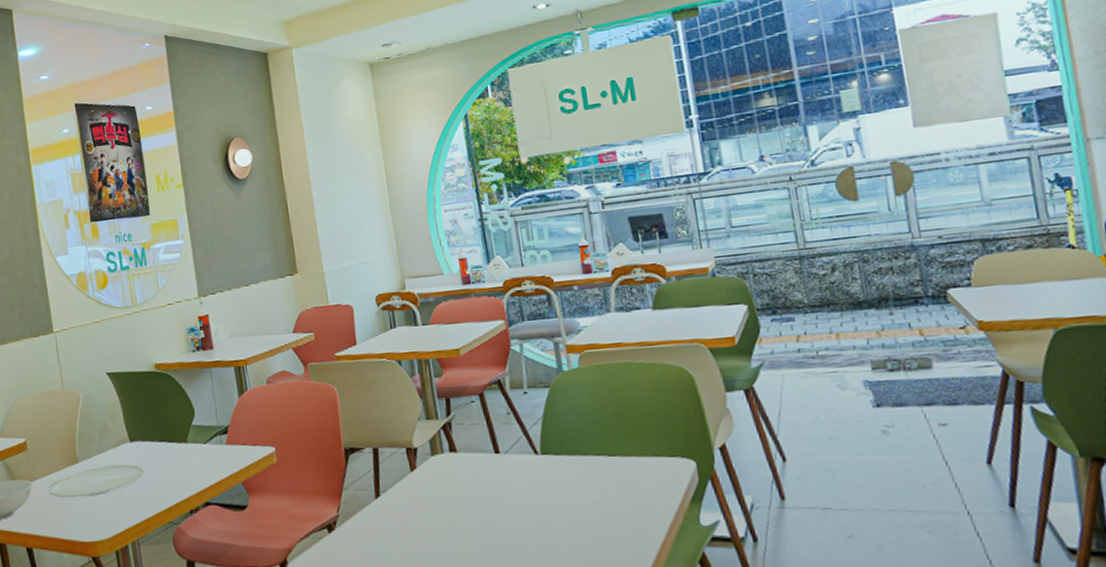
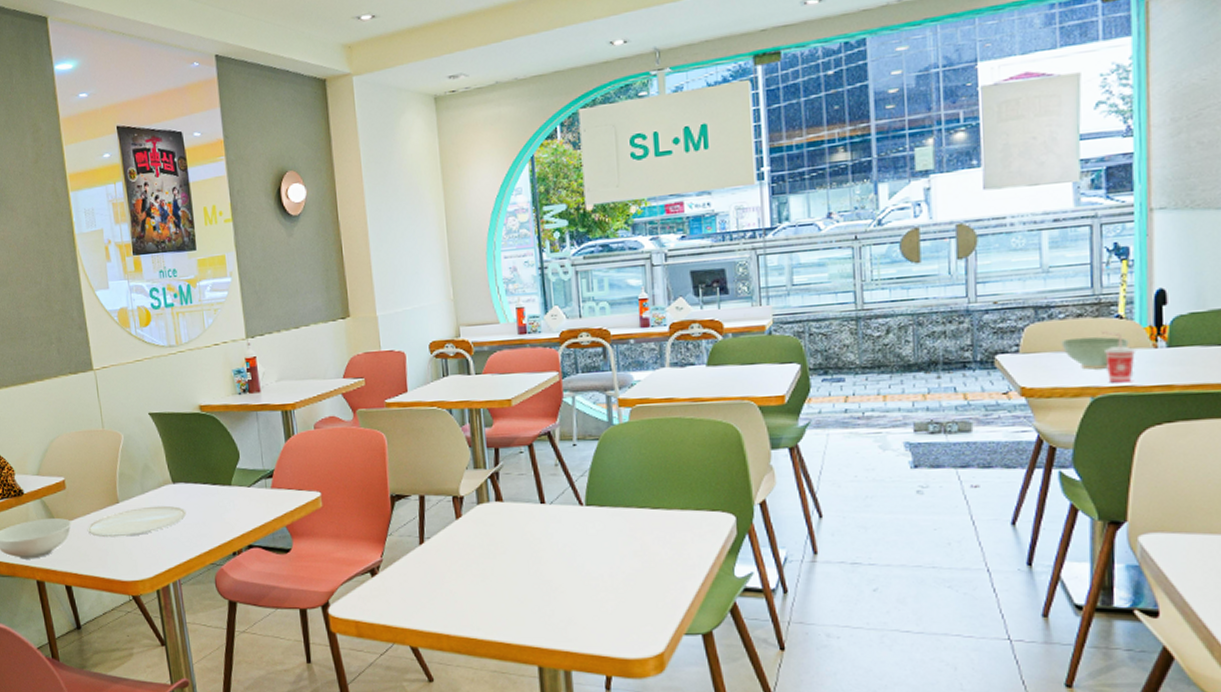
bowl: none [1014,267,1086,301] -> present [1061,336,1129,370]
beverage cup: none [1055,260,1095,314] -> present [1102,330,1135,383]

